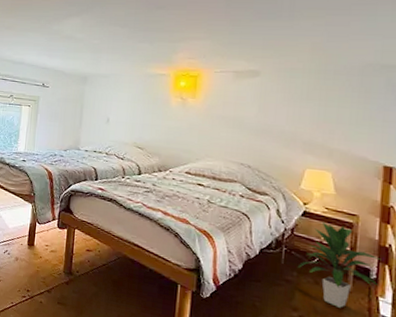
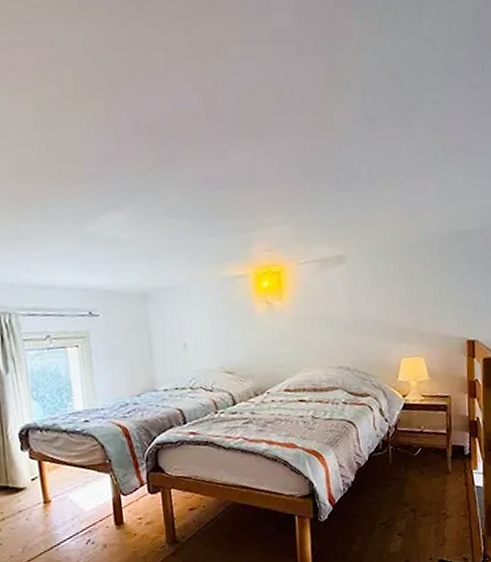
indoor plant: present [297,222,381,308] -> none [404,409,472,491]

